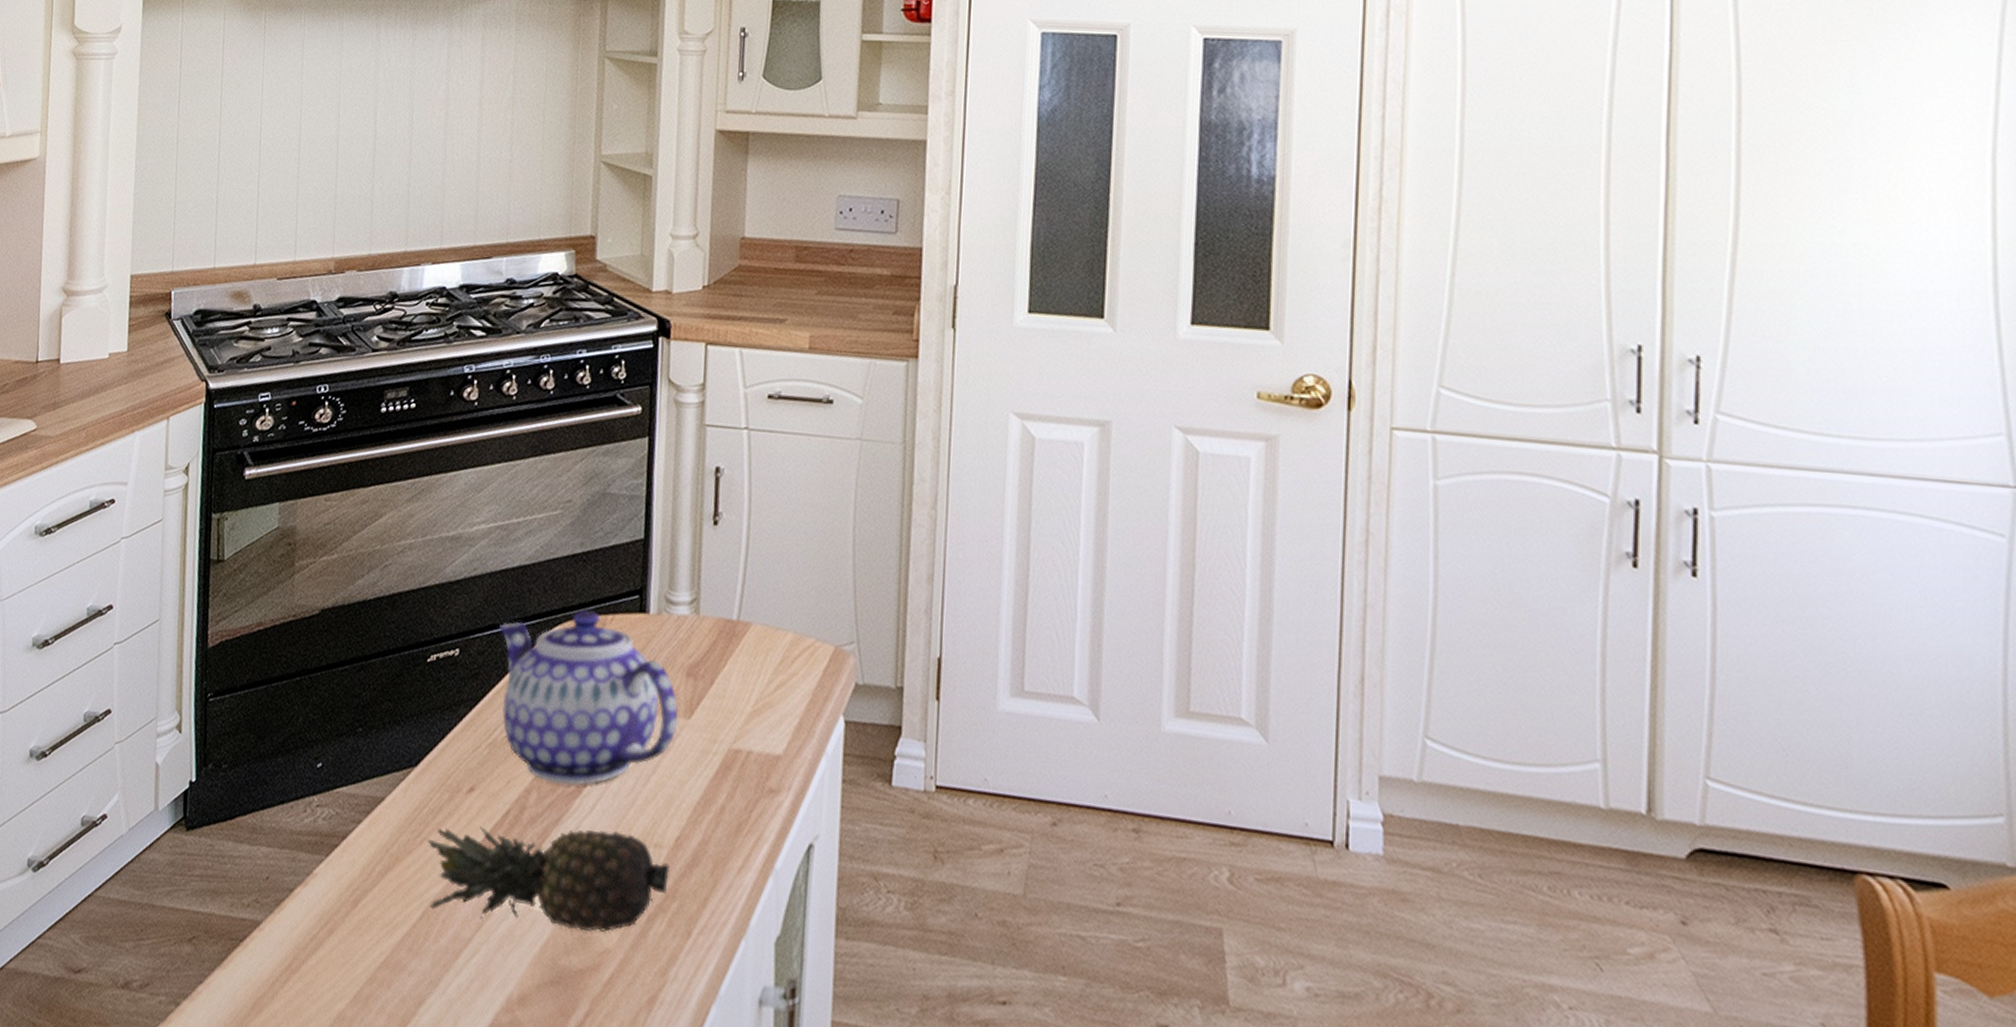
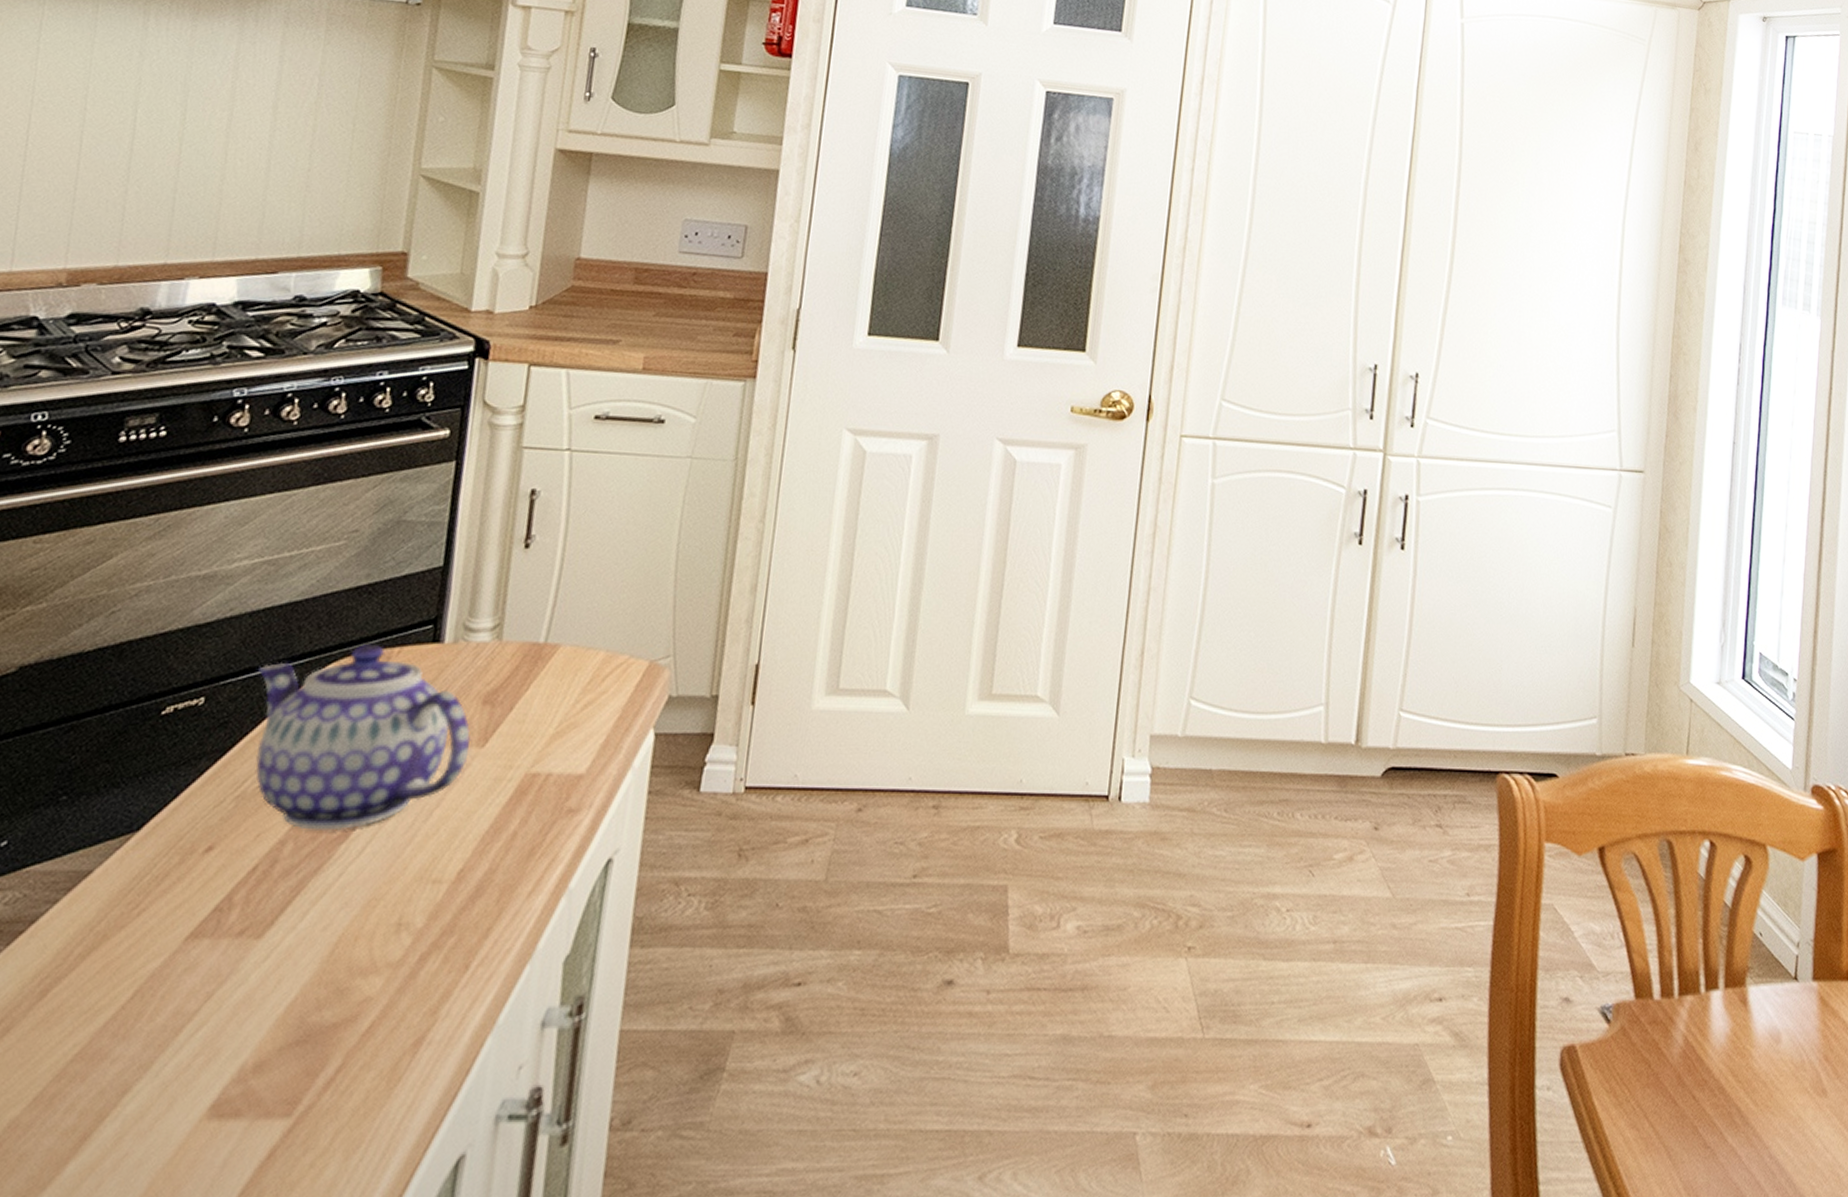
fruit: present [427,827,671,932] -> none [146,871,450,987]

